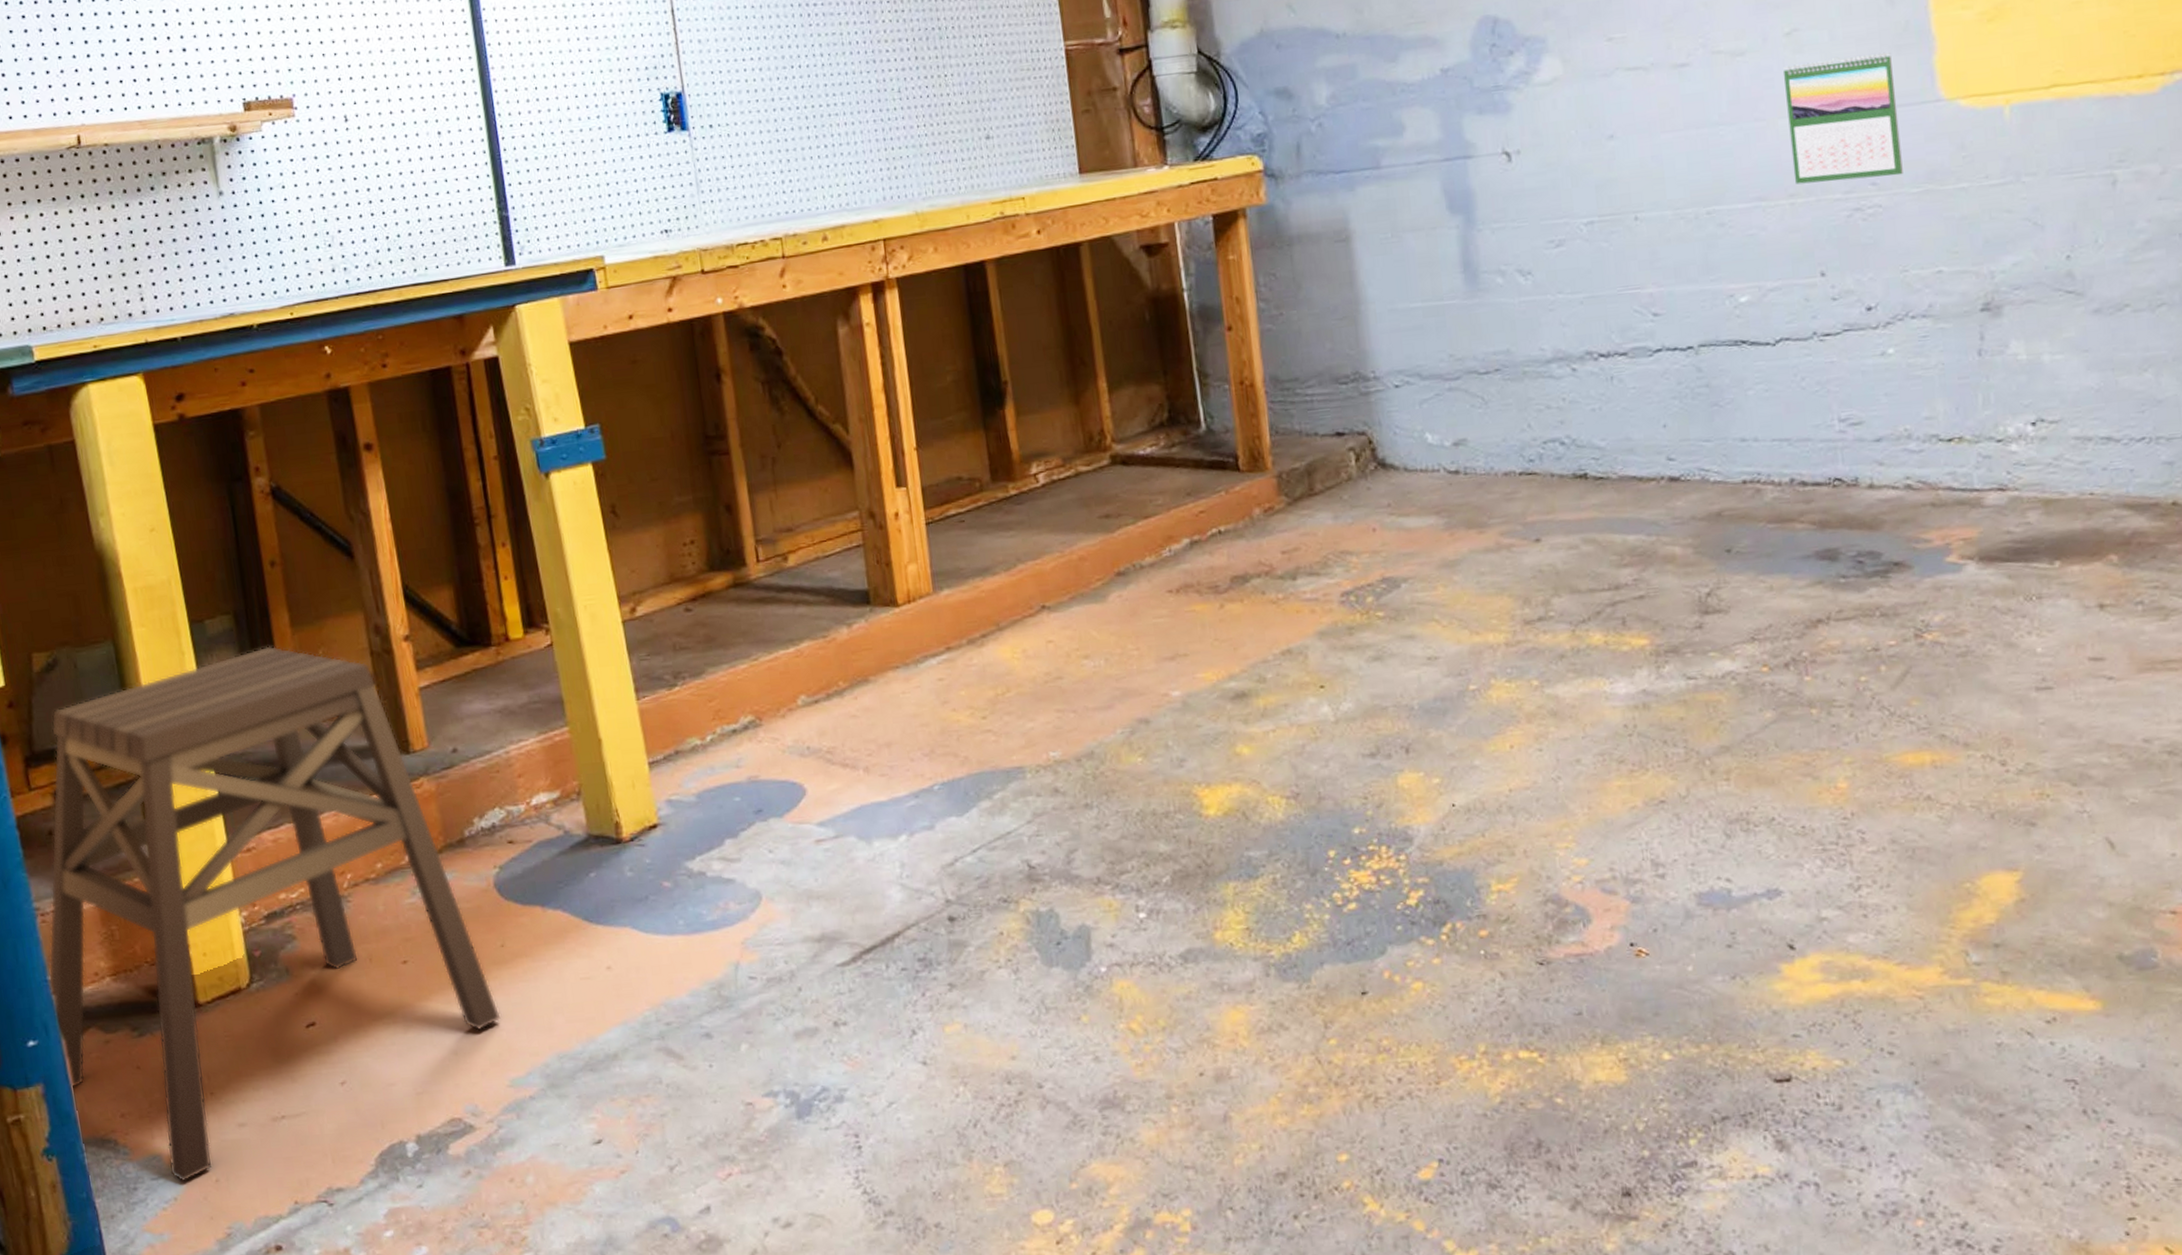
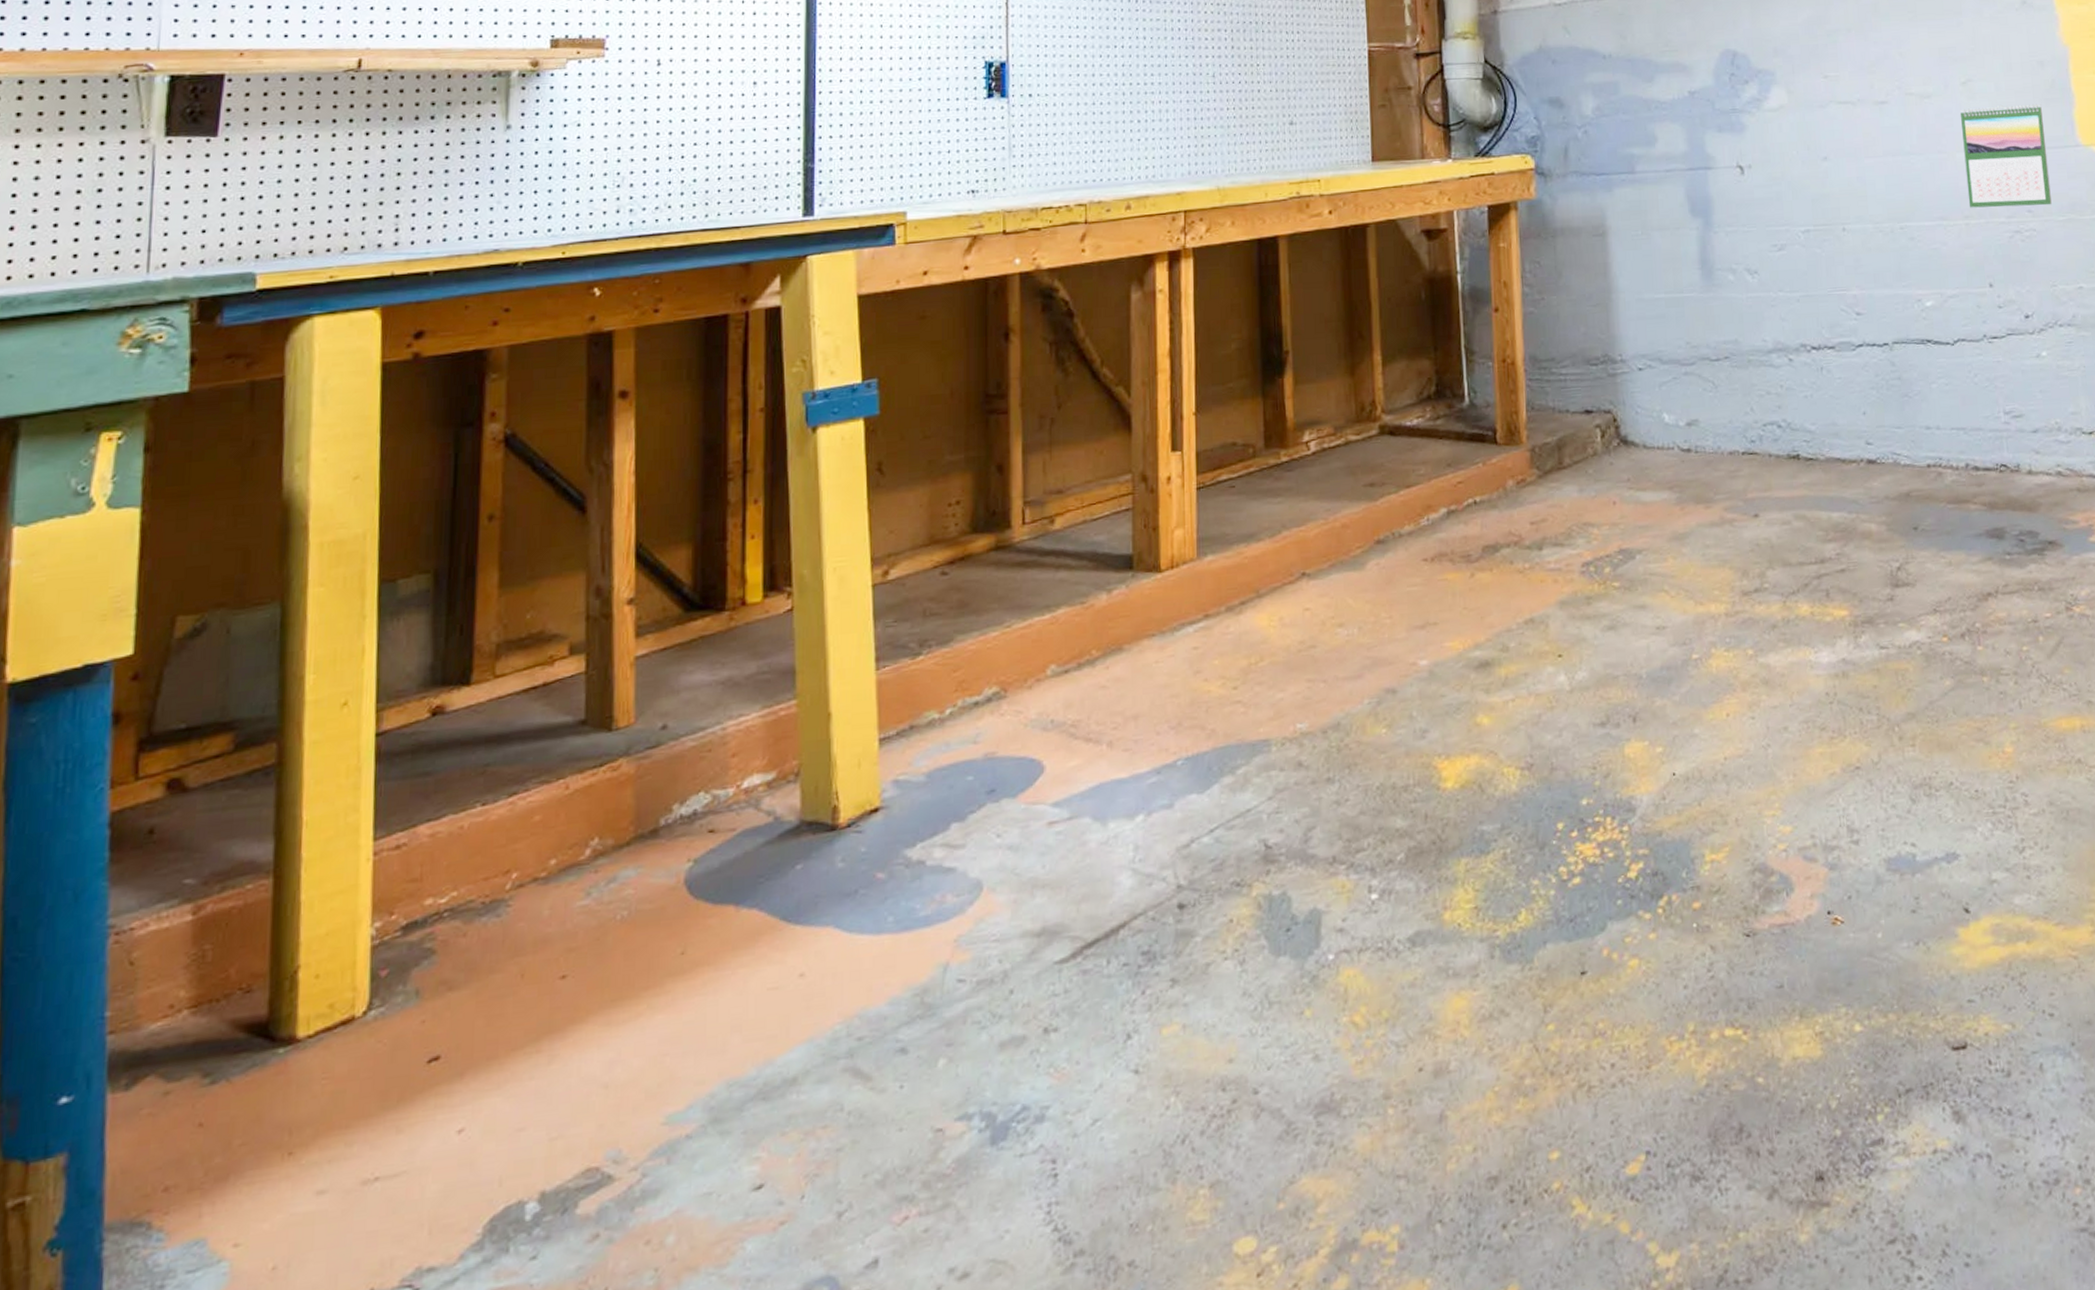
stool: present [48,645,501,1182] -> none [104,609,667,1274]

